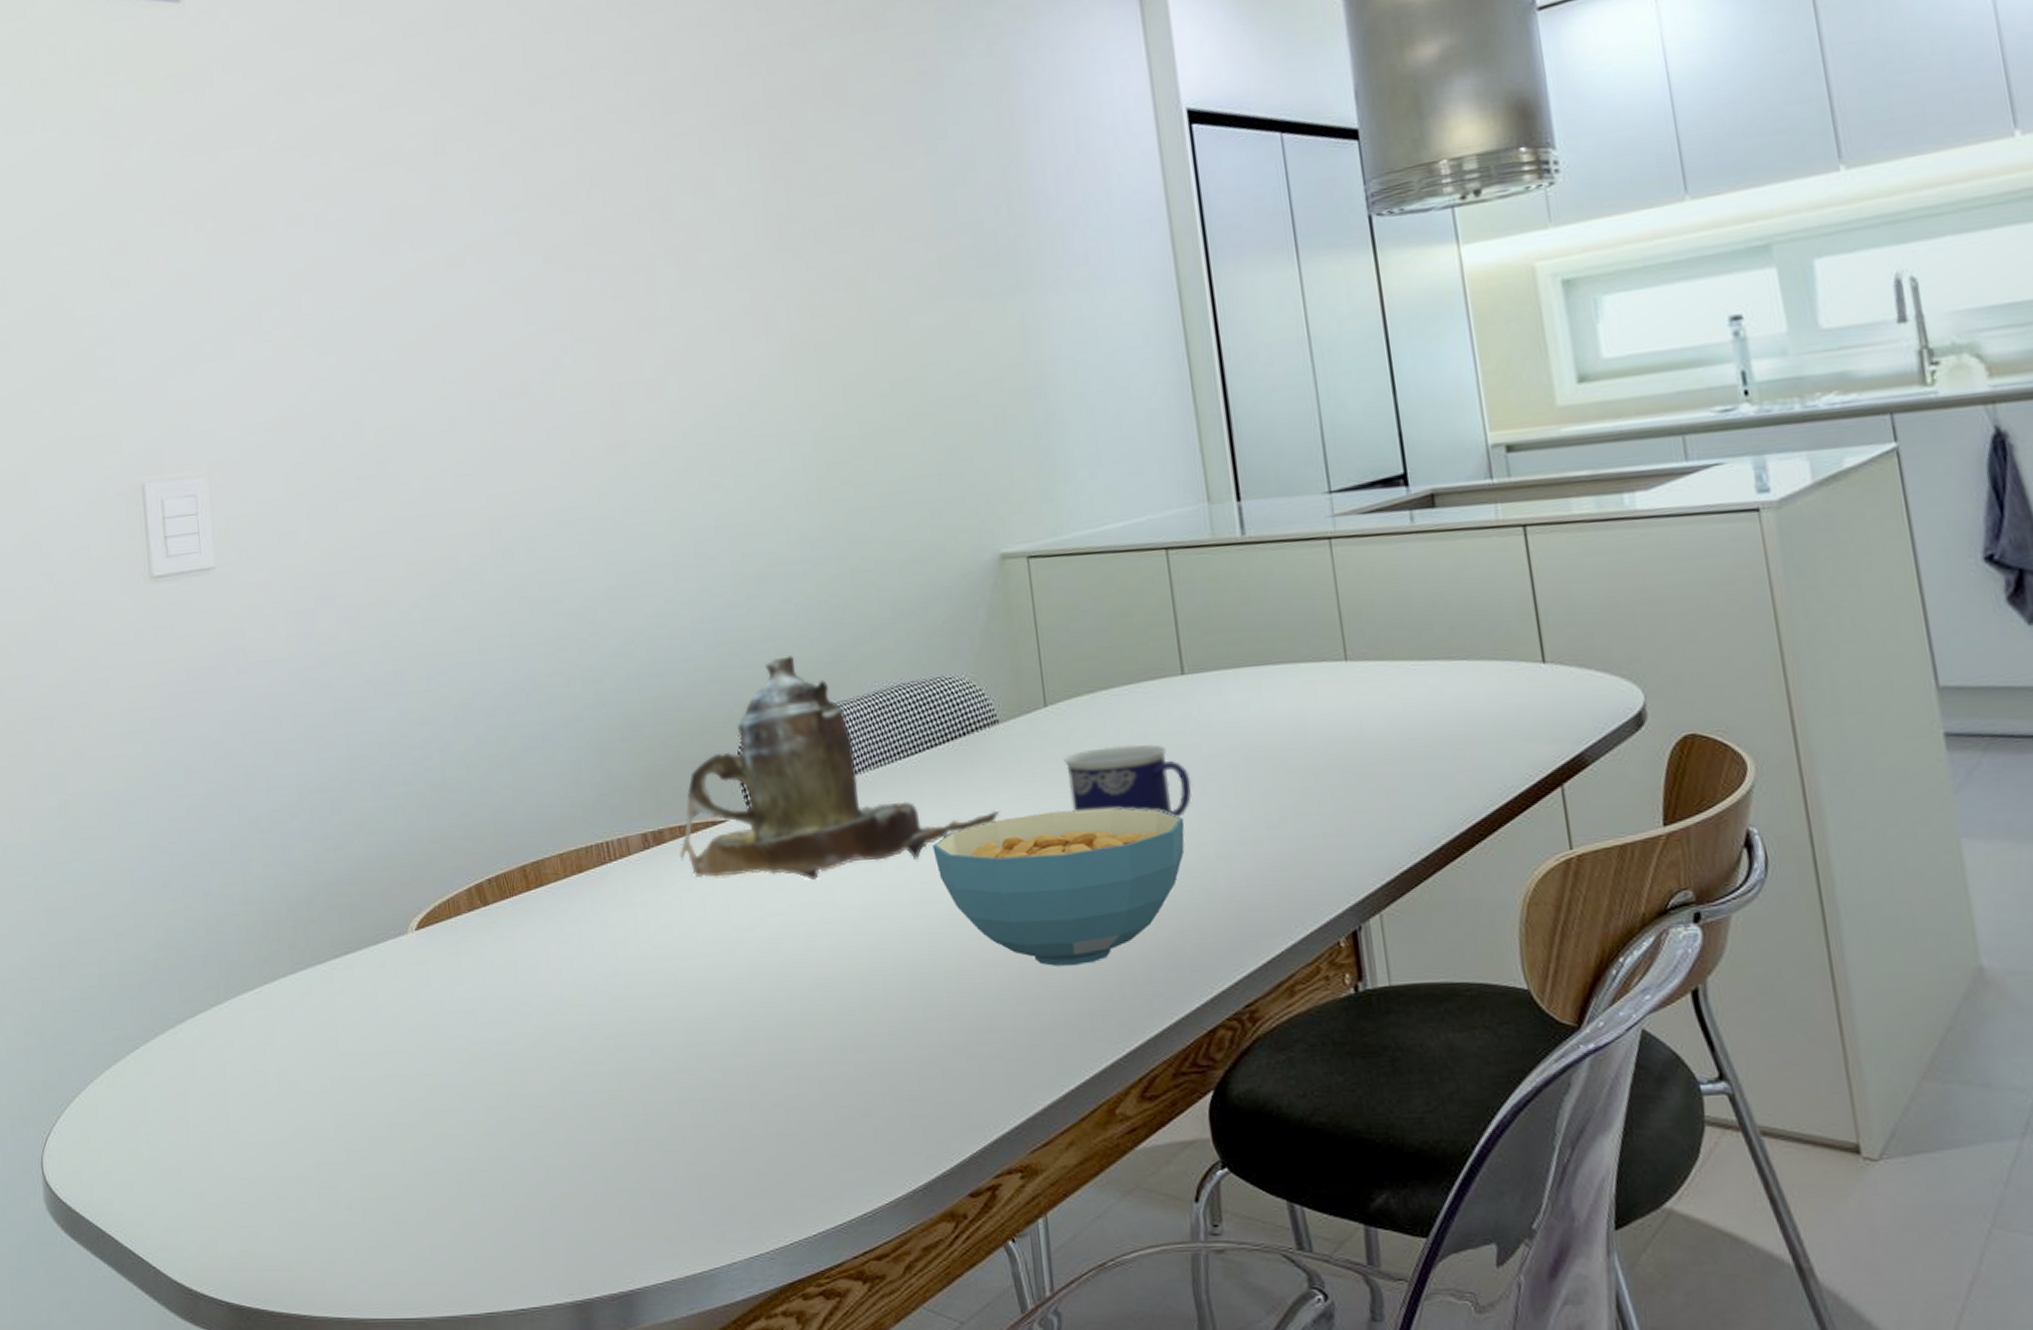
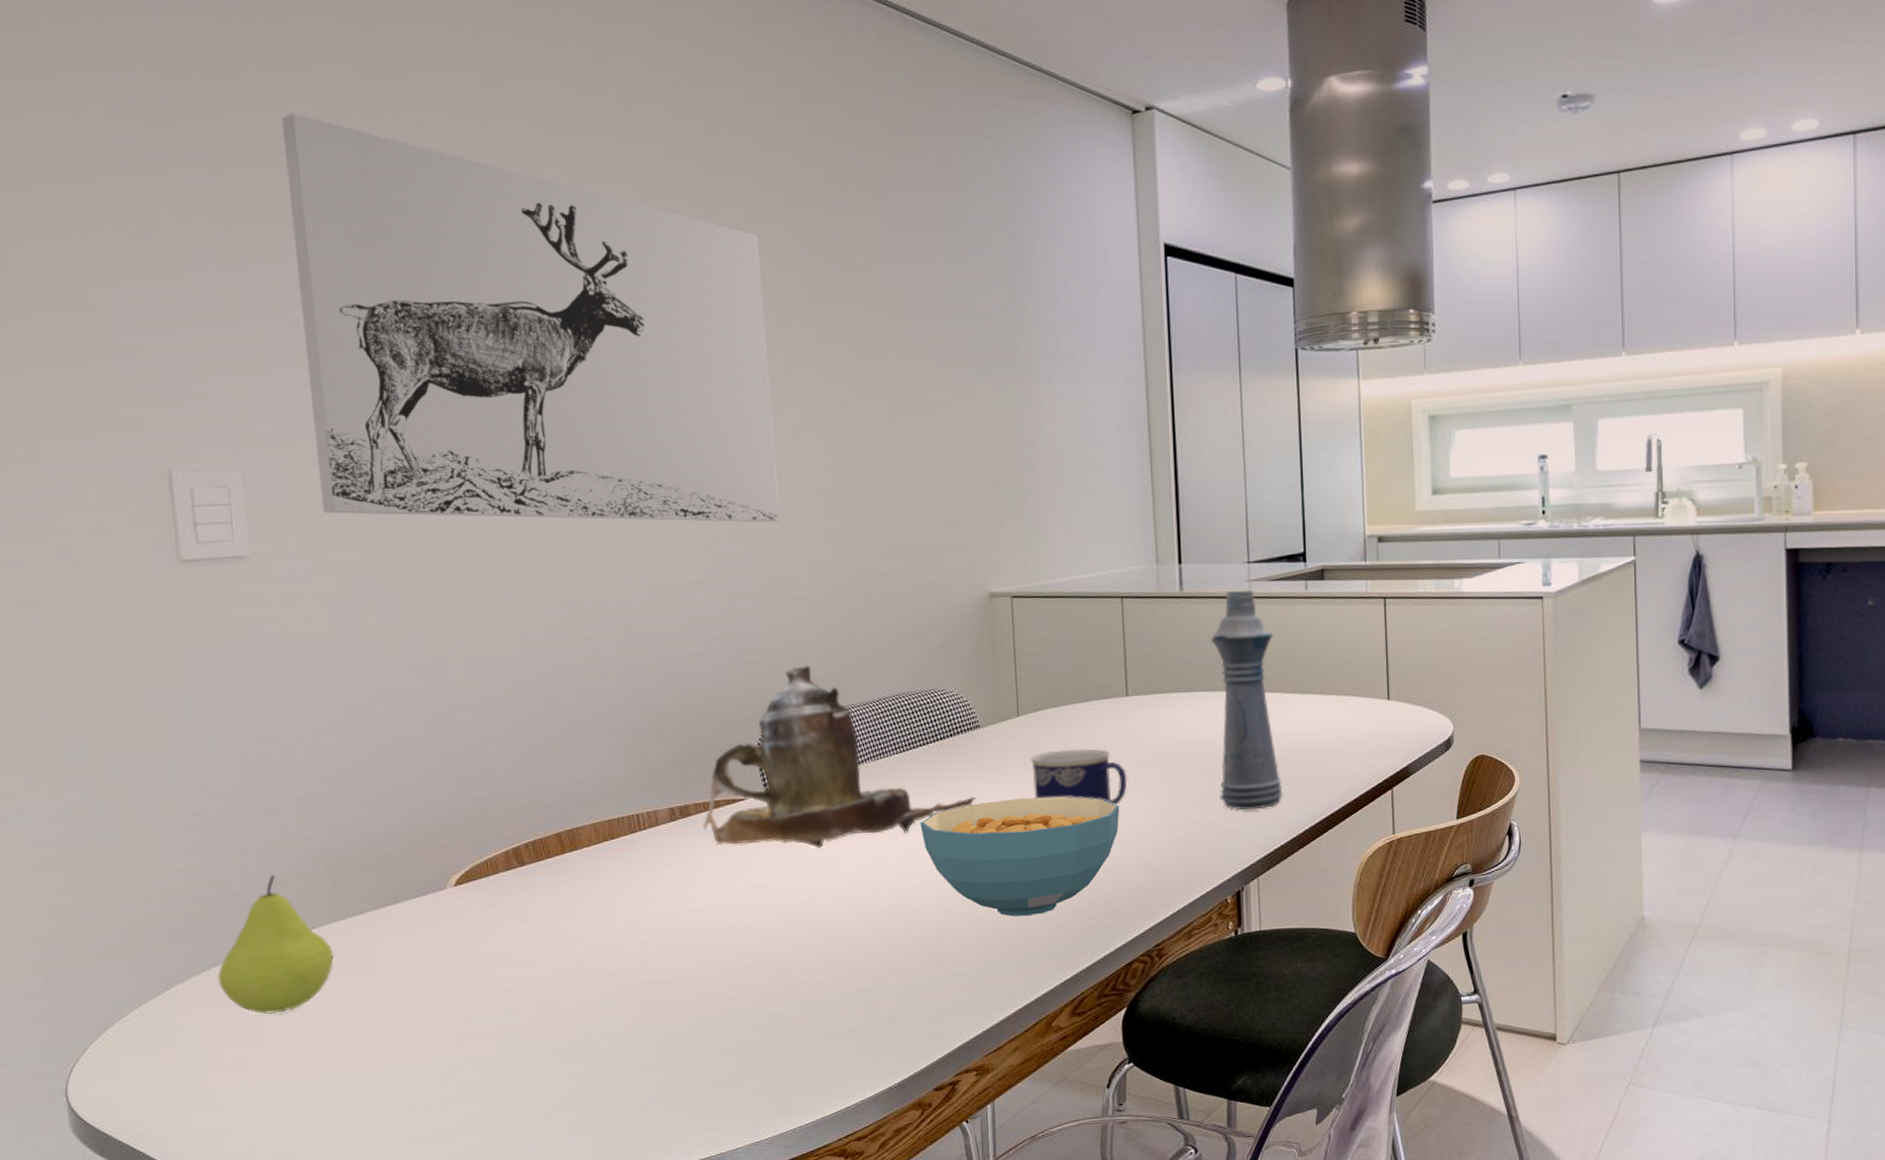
fruit: none [183,918,296,1079] -> present [218,874,335,1014]
wall art: none [244,103,753,516] -> present [281,113,781,522]
bottle: none [1287,527,1406,821] -> present [1210,589,1284,811]

